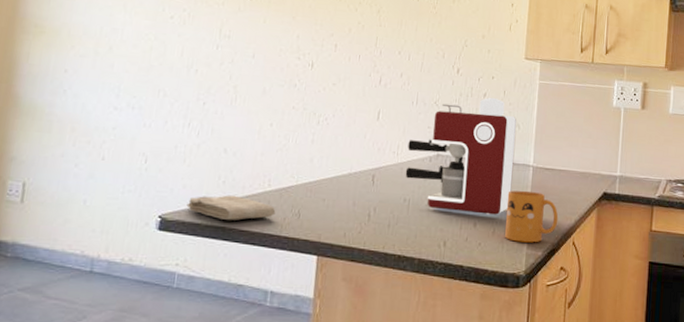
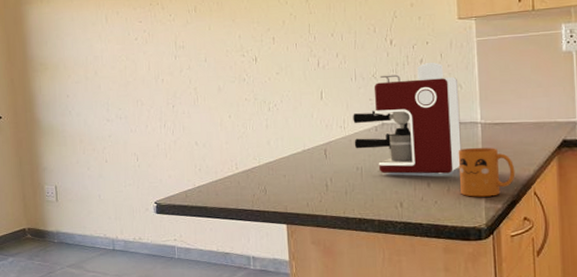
washcloth: present [186,195,276,221] -> none [174,180,246,202]

